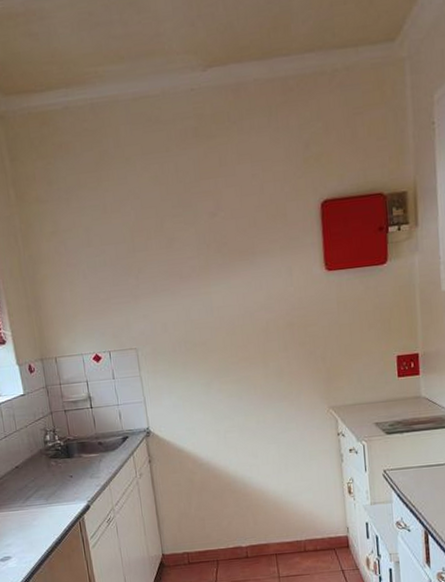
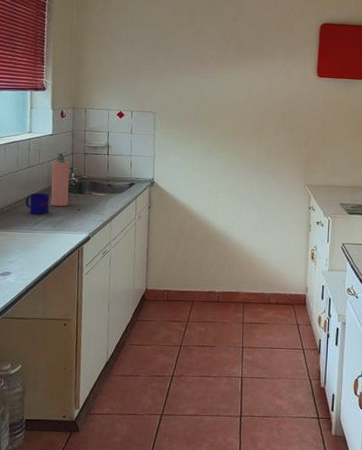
mug: none [9,463,38,489] -> present [25,193,50,214]
spray bottle: none [30,414,58,477] -> present [50,152,70,207]

